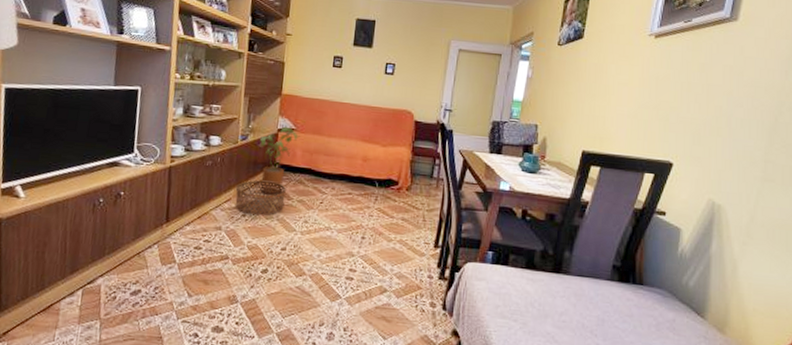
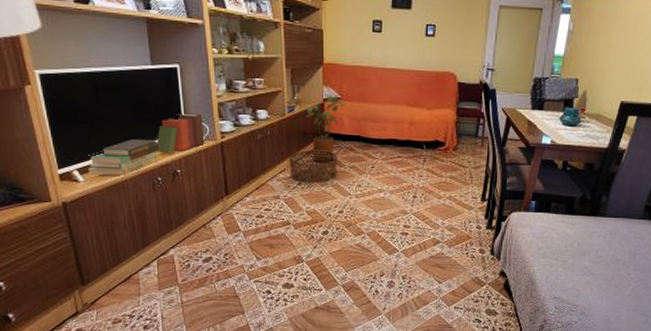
books: none [30,157,107,194] -> present [87,138,159,175]
books: none [103,134,156,175] -> present [156,113,205,154]

